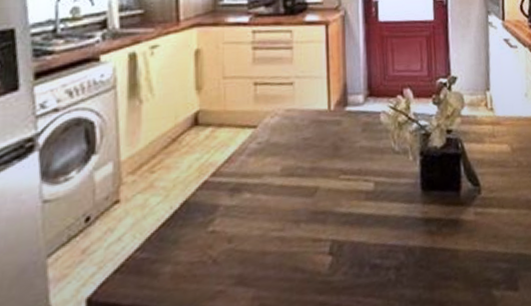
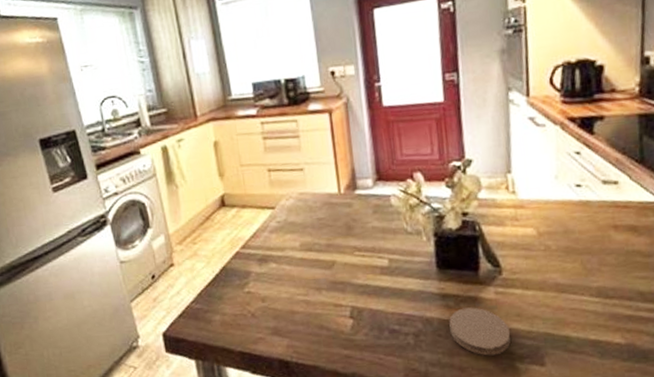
coaster: none [431,231,488,286] -> present [449,307,511,356]

